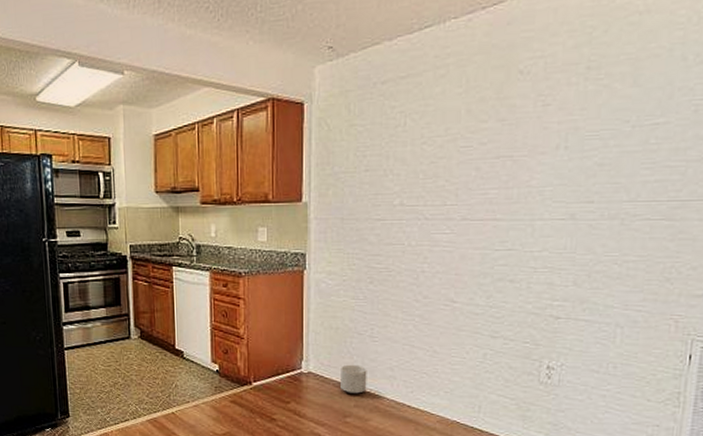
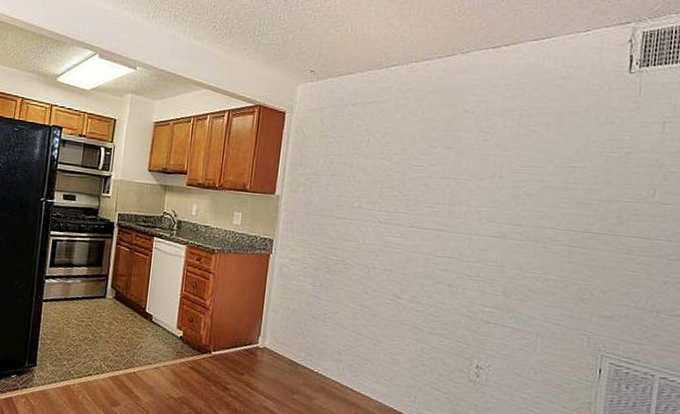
planter: present [341,364,367,394] -> none [291,344,317,373]

